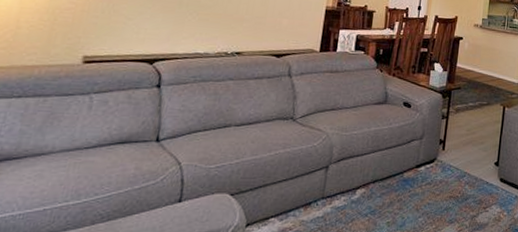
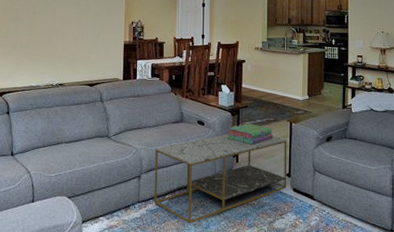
coffee table: none [341,118,499,221] -> present [153,134,287,223]
stack of books: none [434,107,485,130] -> present [227,123,273,144]

